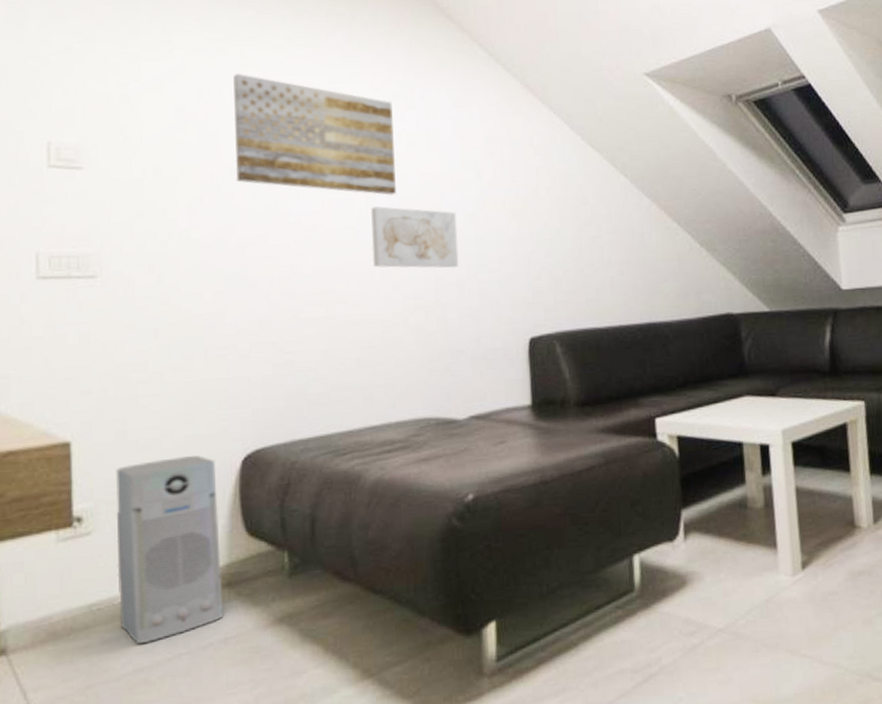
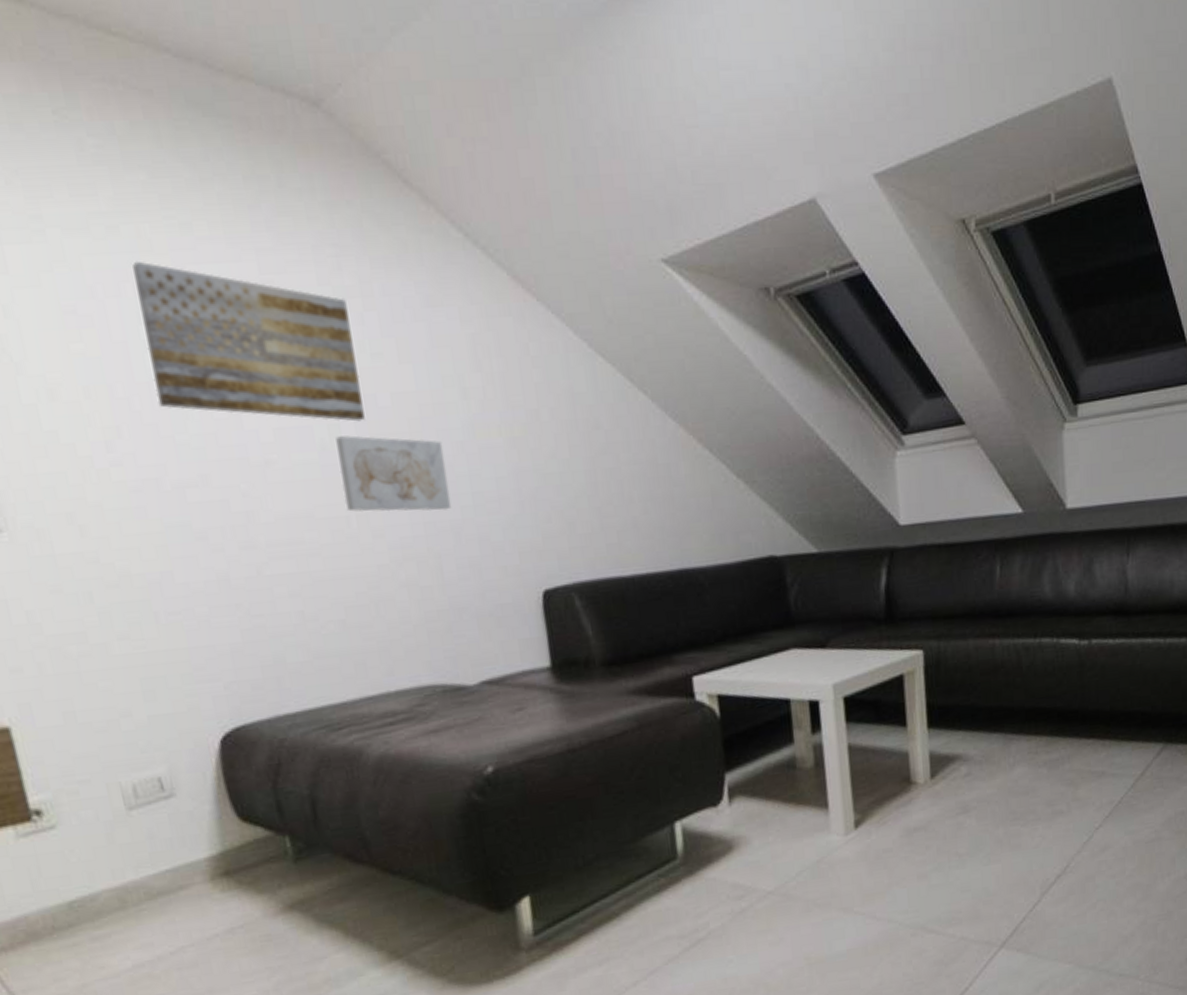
air purifier: present [116,455,224,645] -> none [71,737,226,940]

